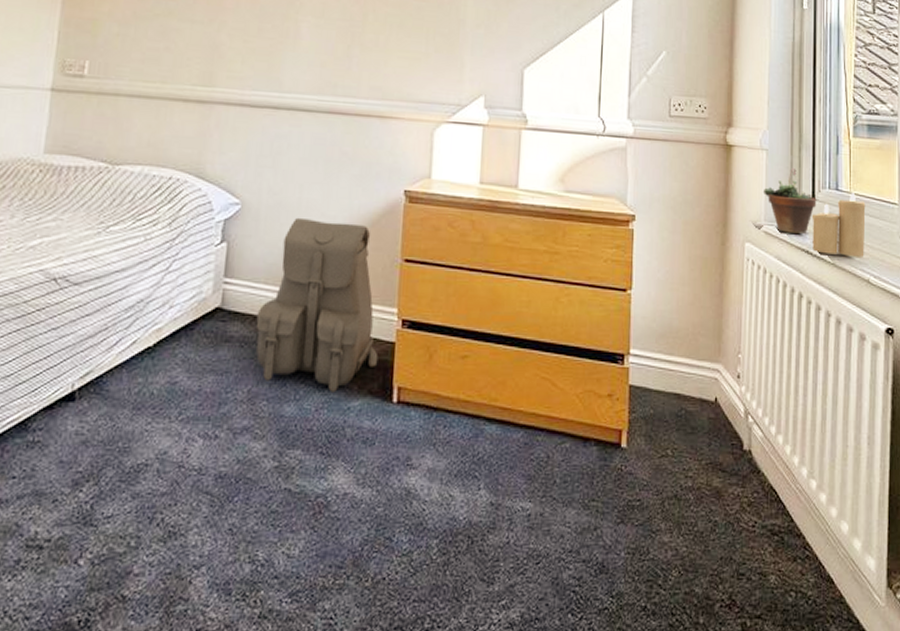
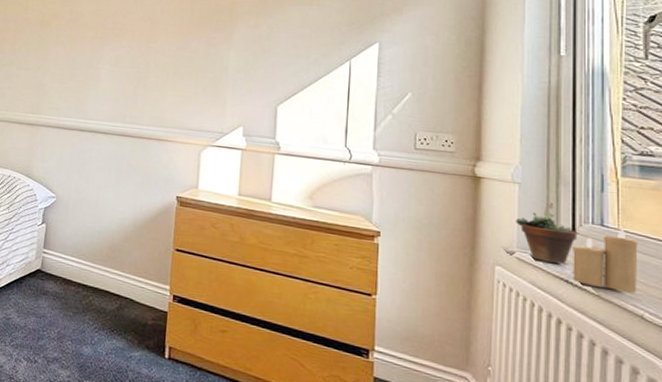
backpack: present [255,217,378,392] -> none [64,210,154,343]

